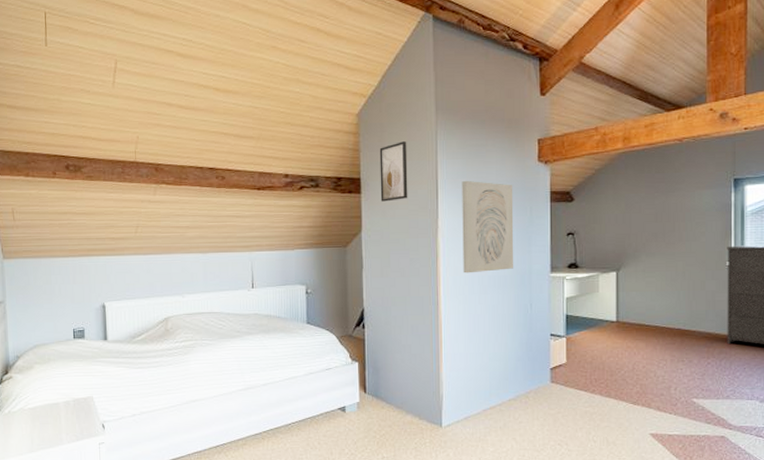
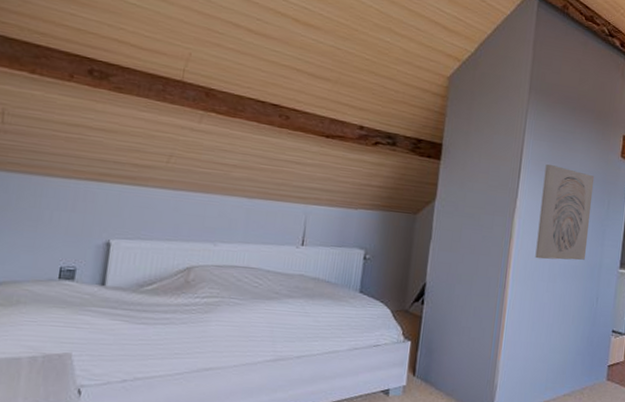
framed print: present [379,141,408,202] -> none [460,113,496,174]

